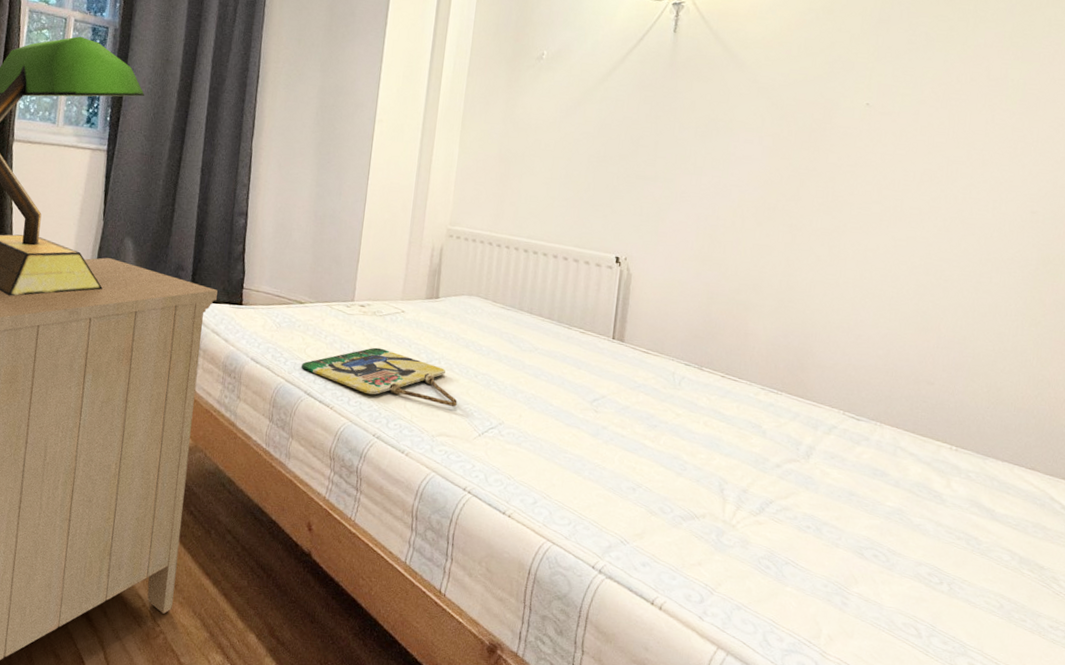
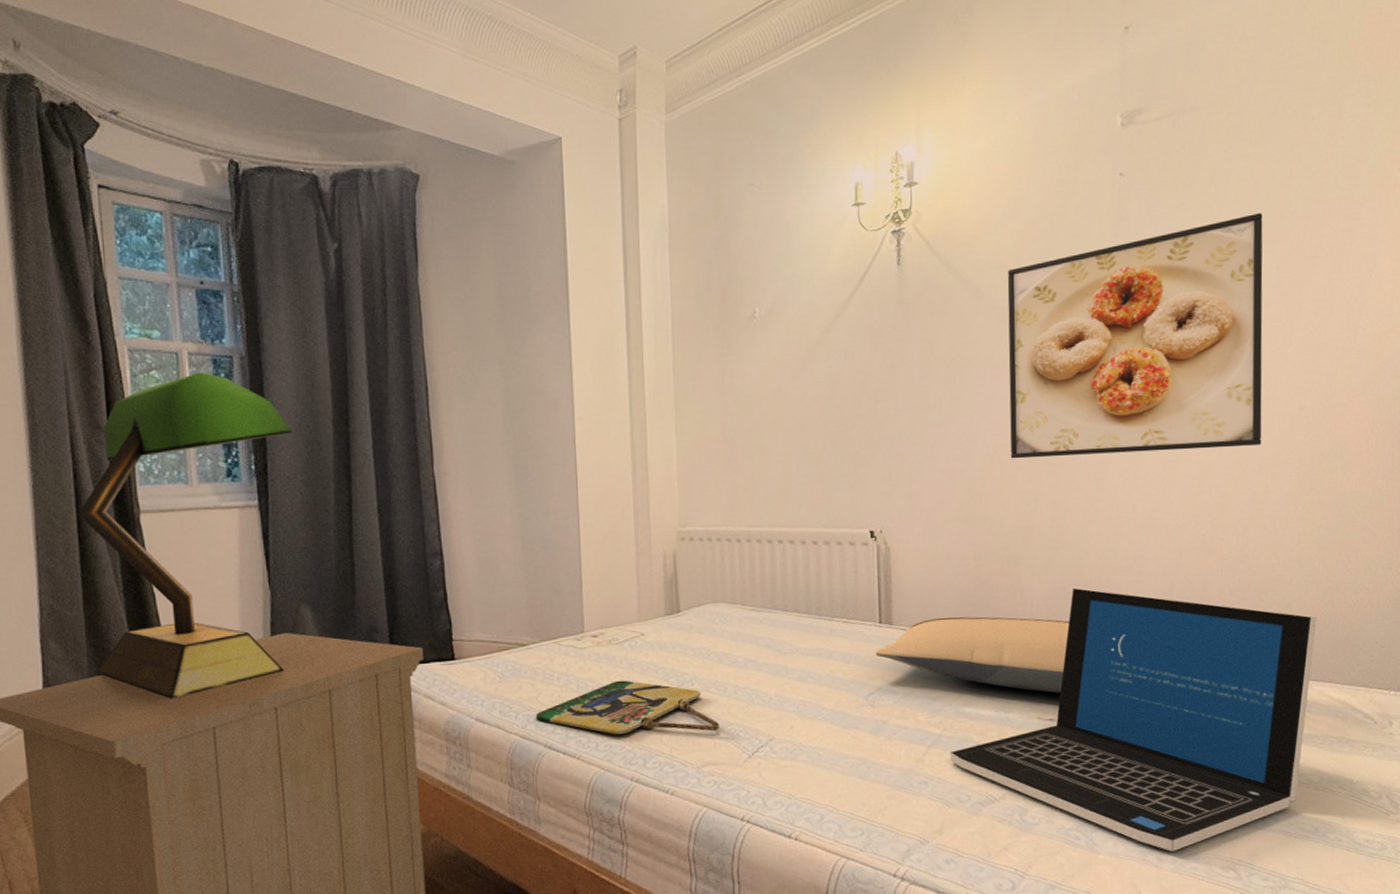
pillow: none [605,343,788,432] -> present [875,616,1070,694]
laptop: none [659,339,1025,598] -> present [950,588,1317,851]
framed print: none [752,33,1016,240] -> present [1007,213,1263,459]

